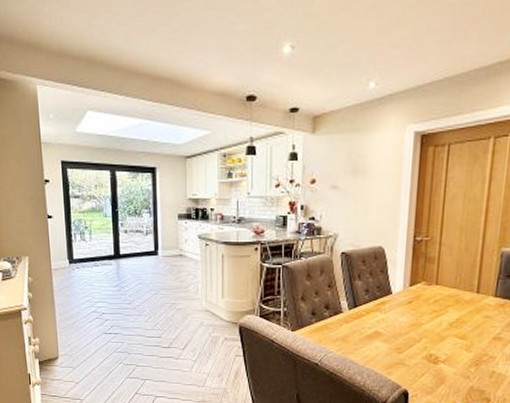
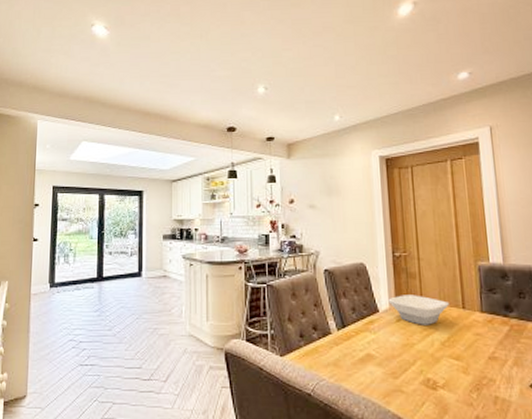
bowl: none [401,278,465,307] -> present [387,295,450,325]

